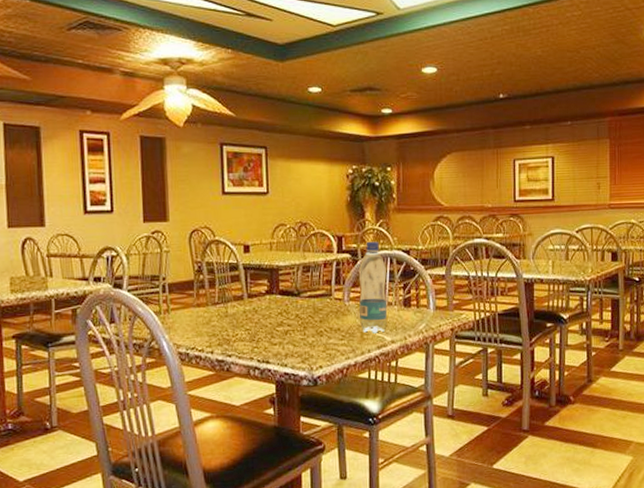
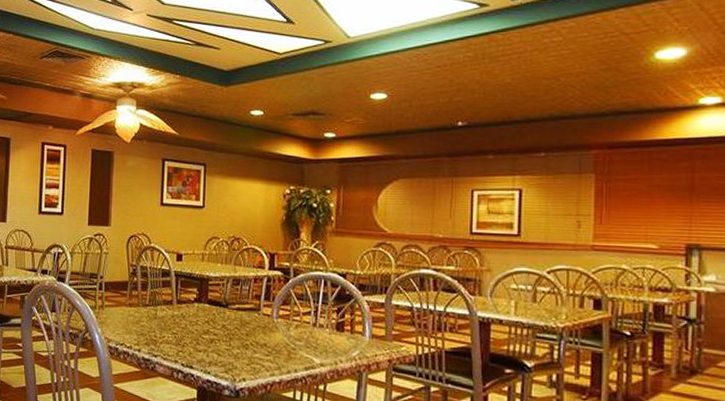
bottle: present [359,241,388,333] -> none [288,261,319,354]

